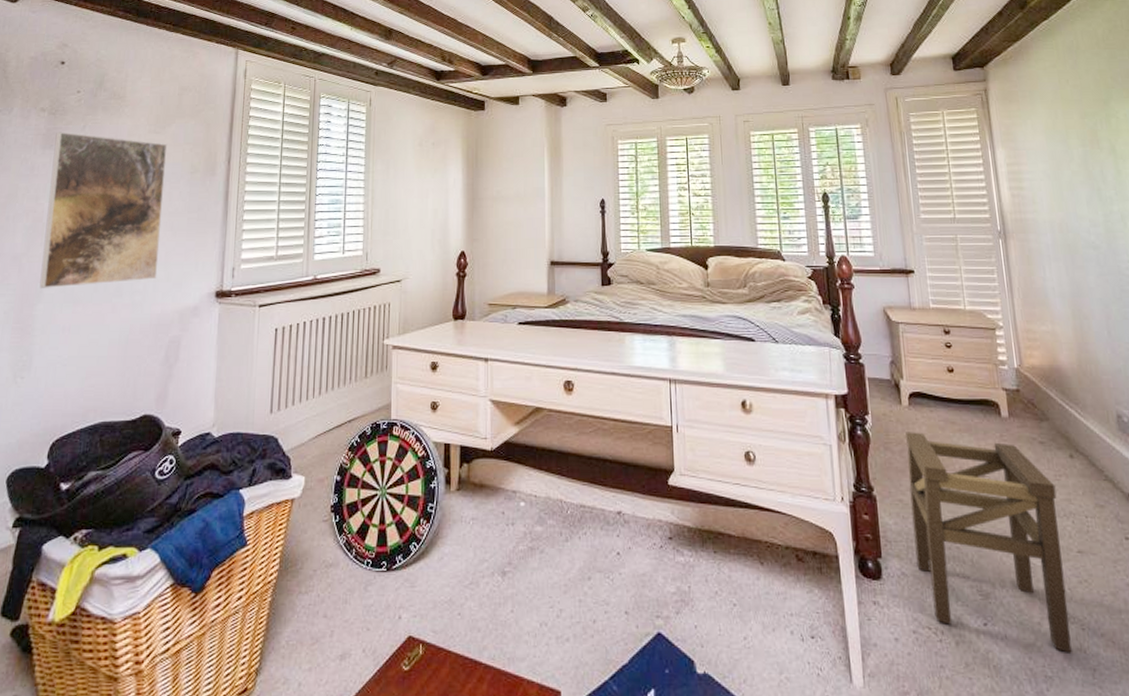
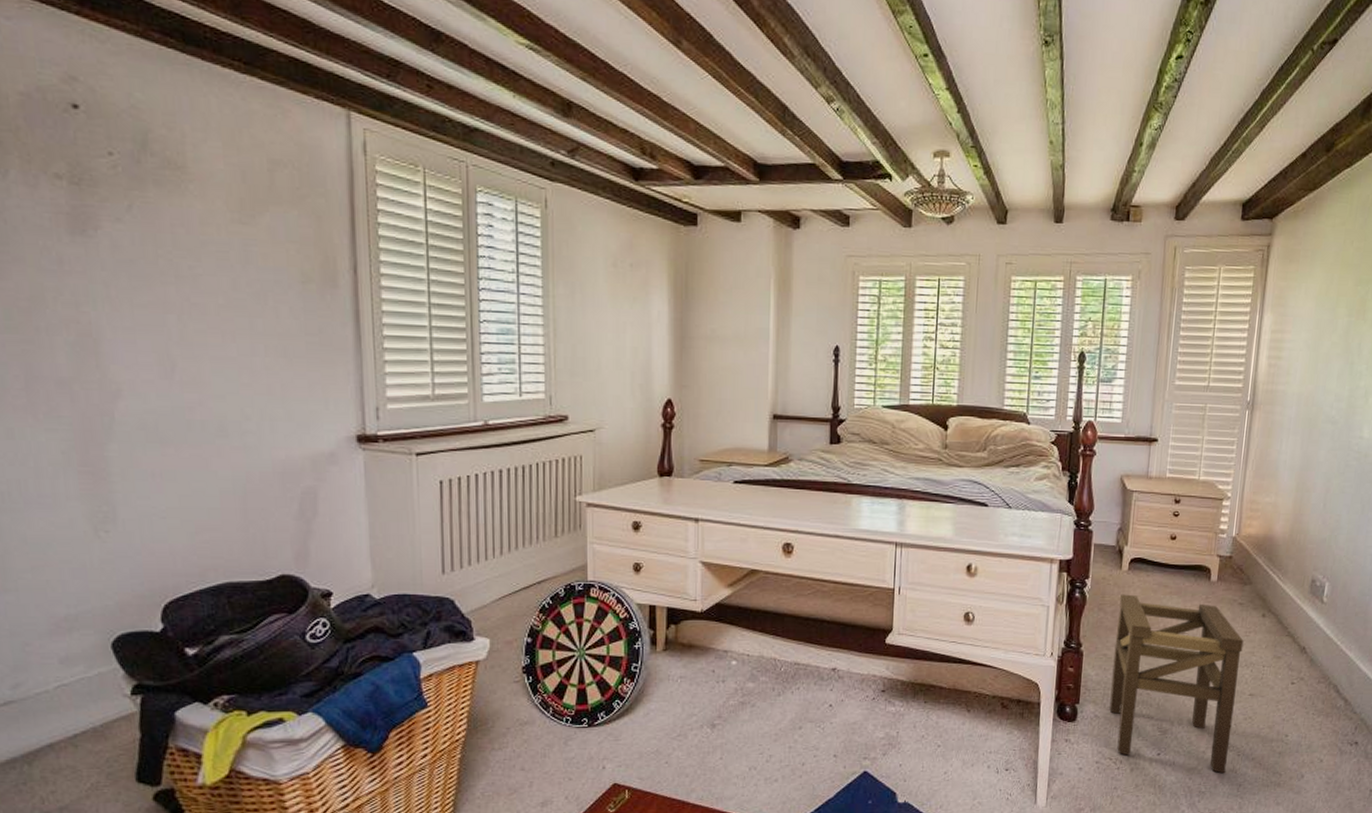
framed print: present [39,132,168,288] -> none [86,211,274,424]

